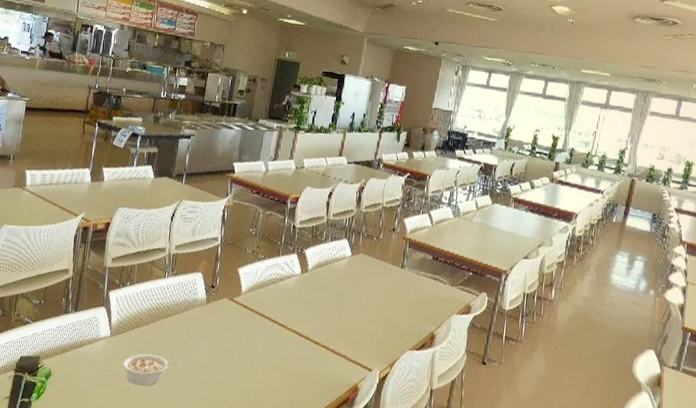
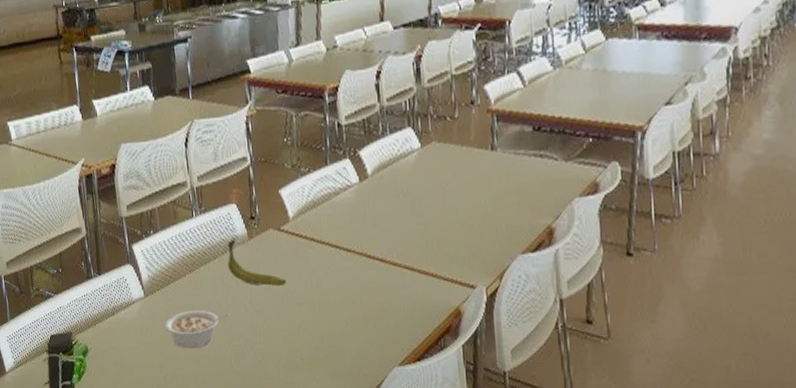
banana: none [184,301,229,346] -> present [227,239,286,287]

